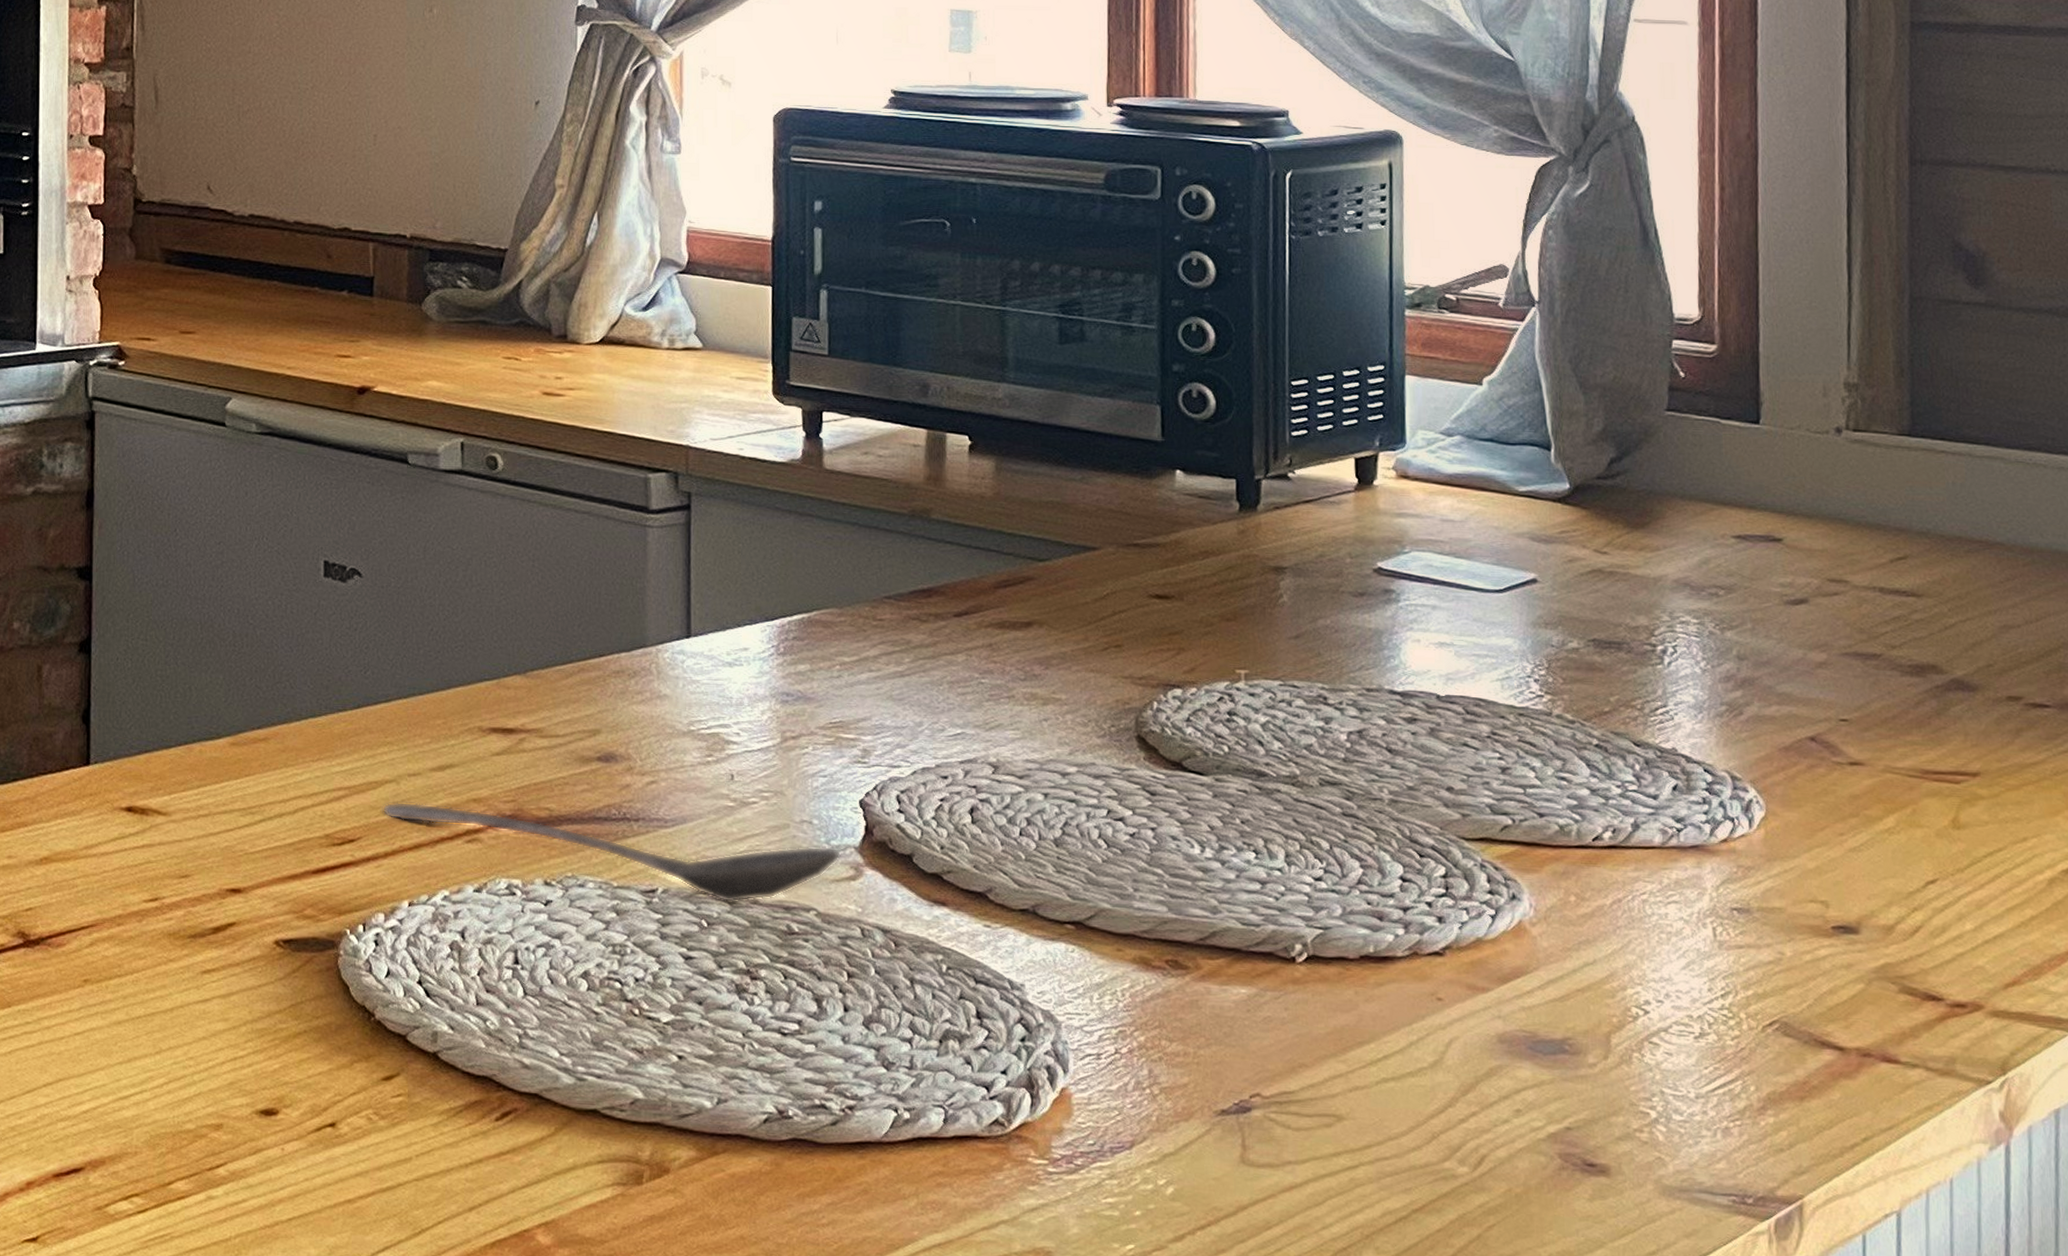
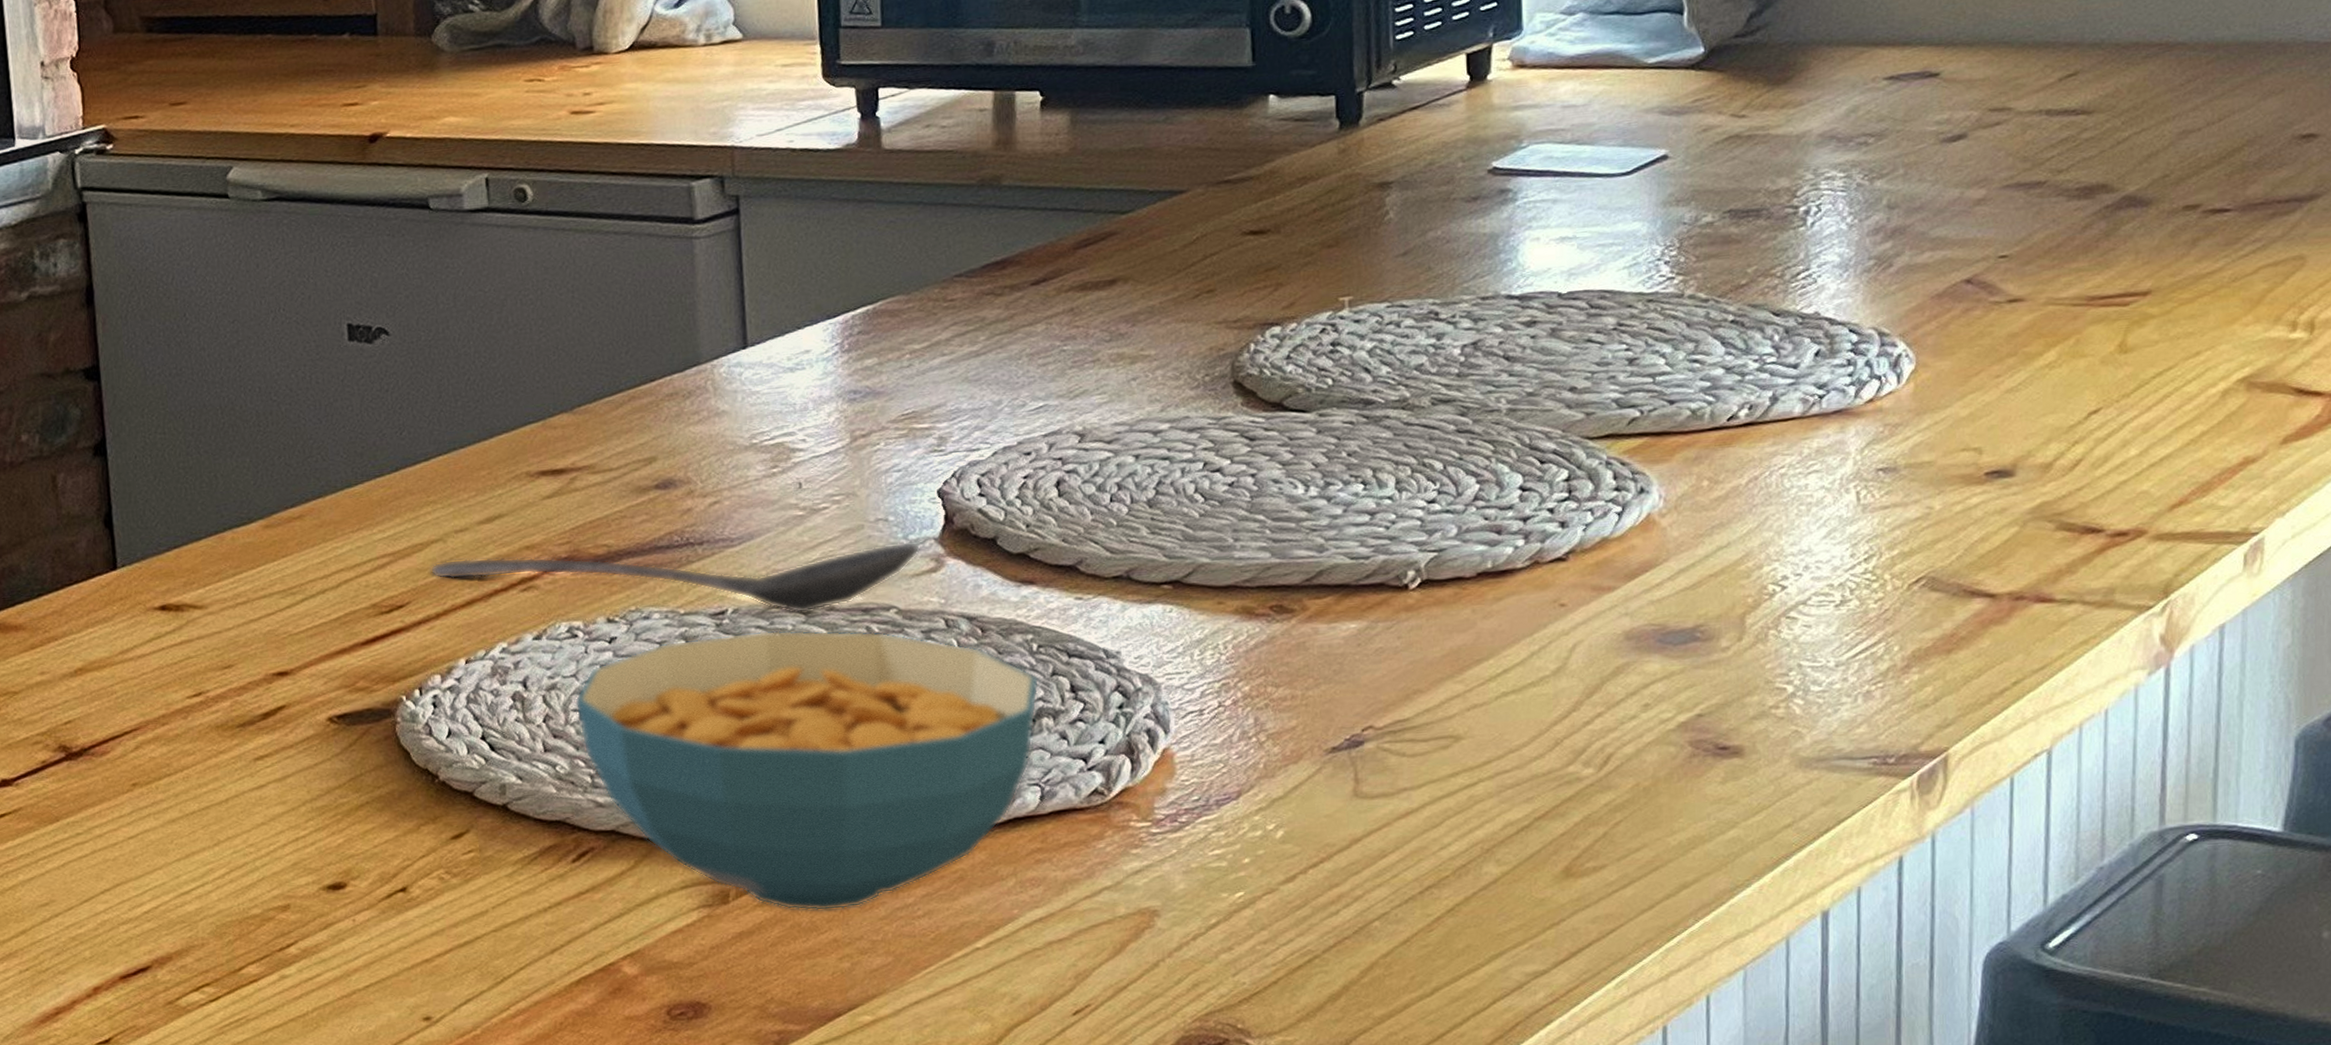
cereal bowl: none [508,912,947,1207] -> present [574,629,1040,911]

